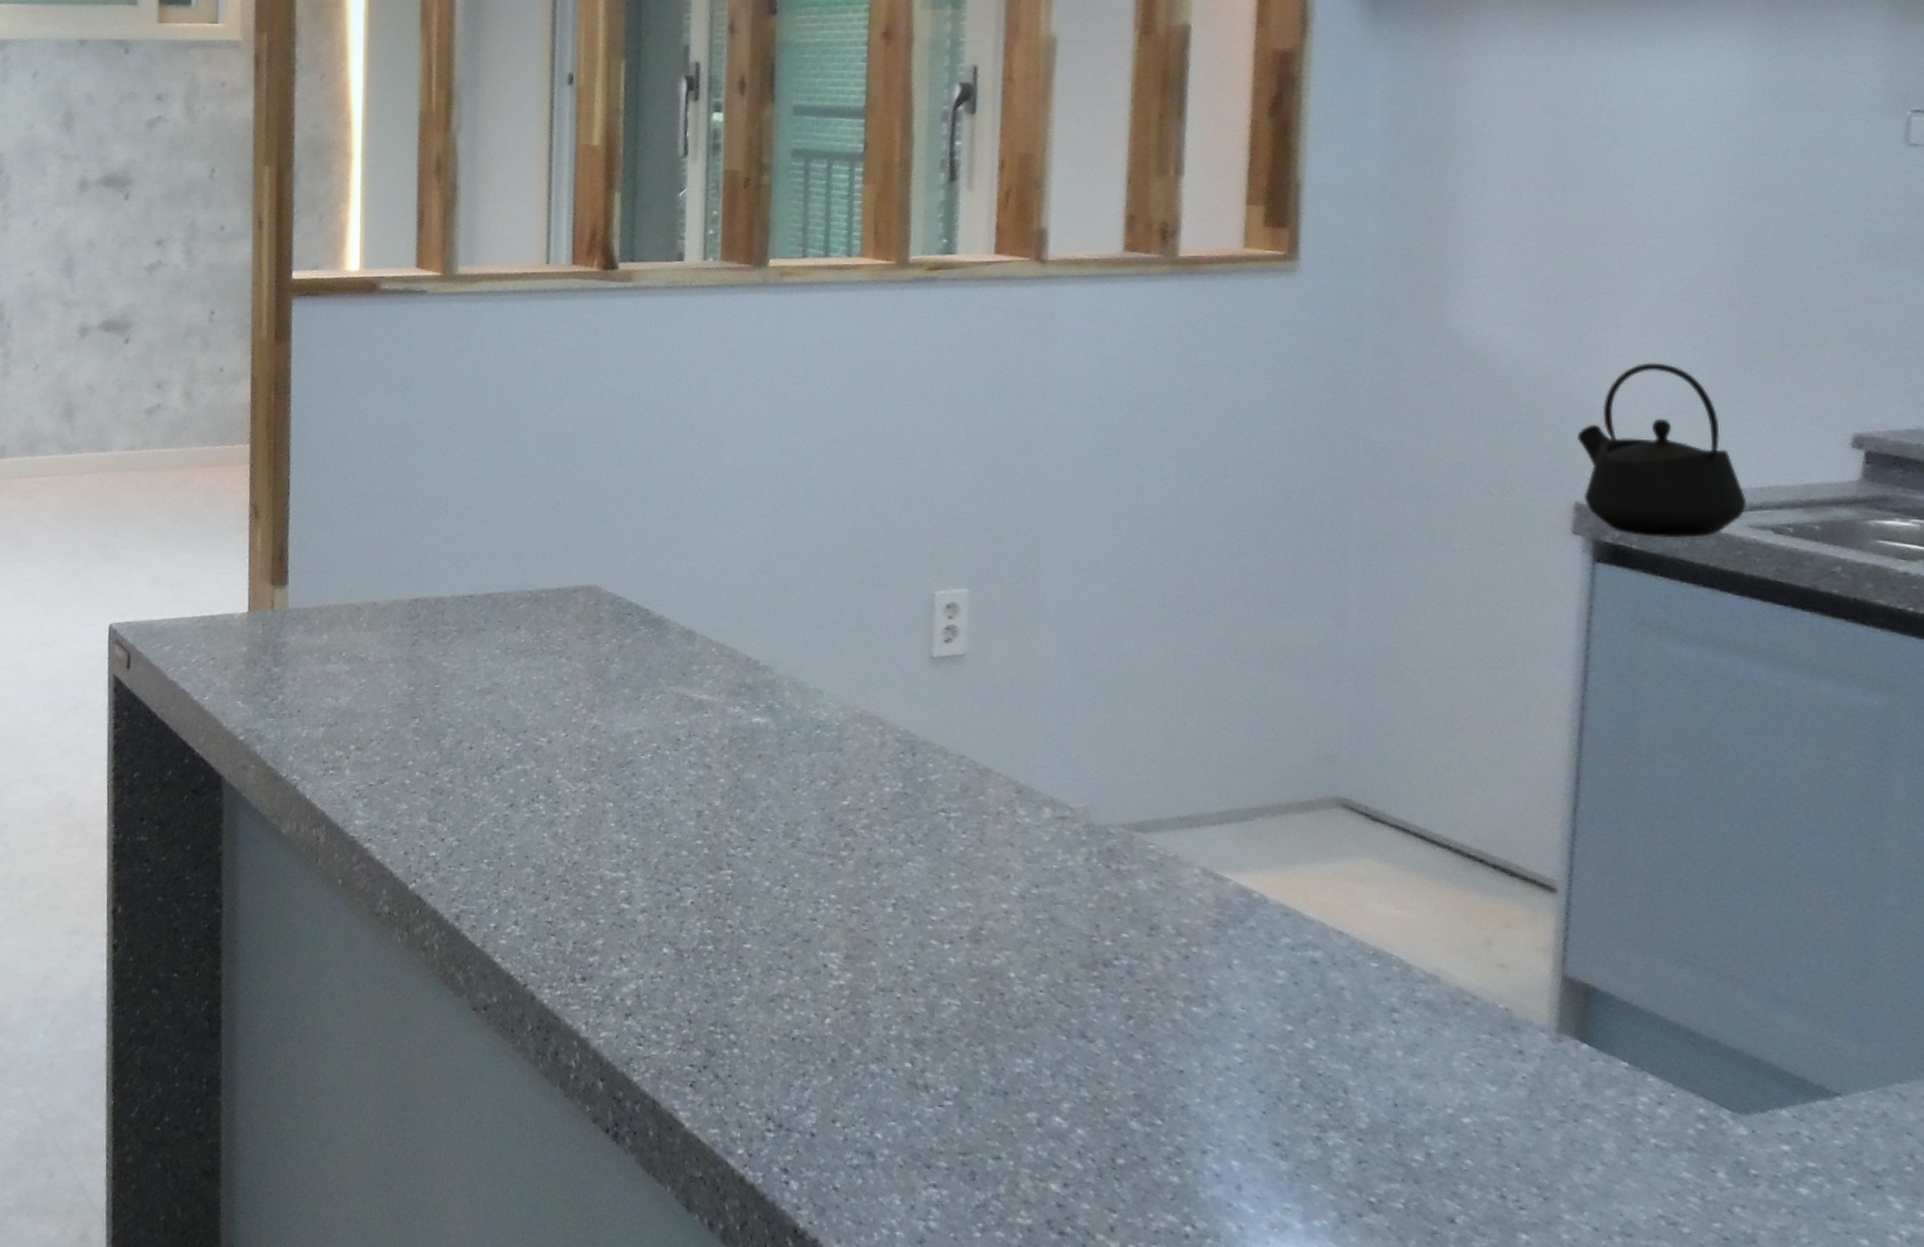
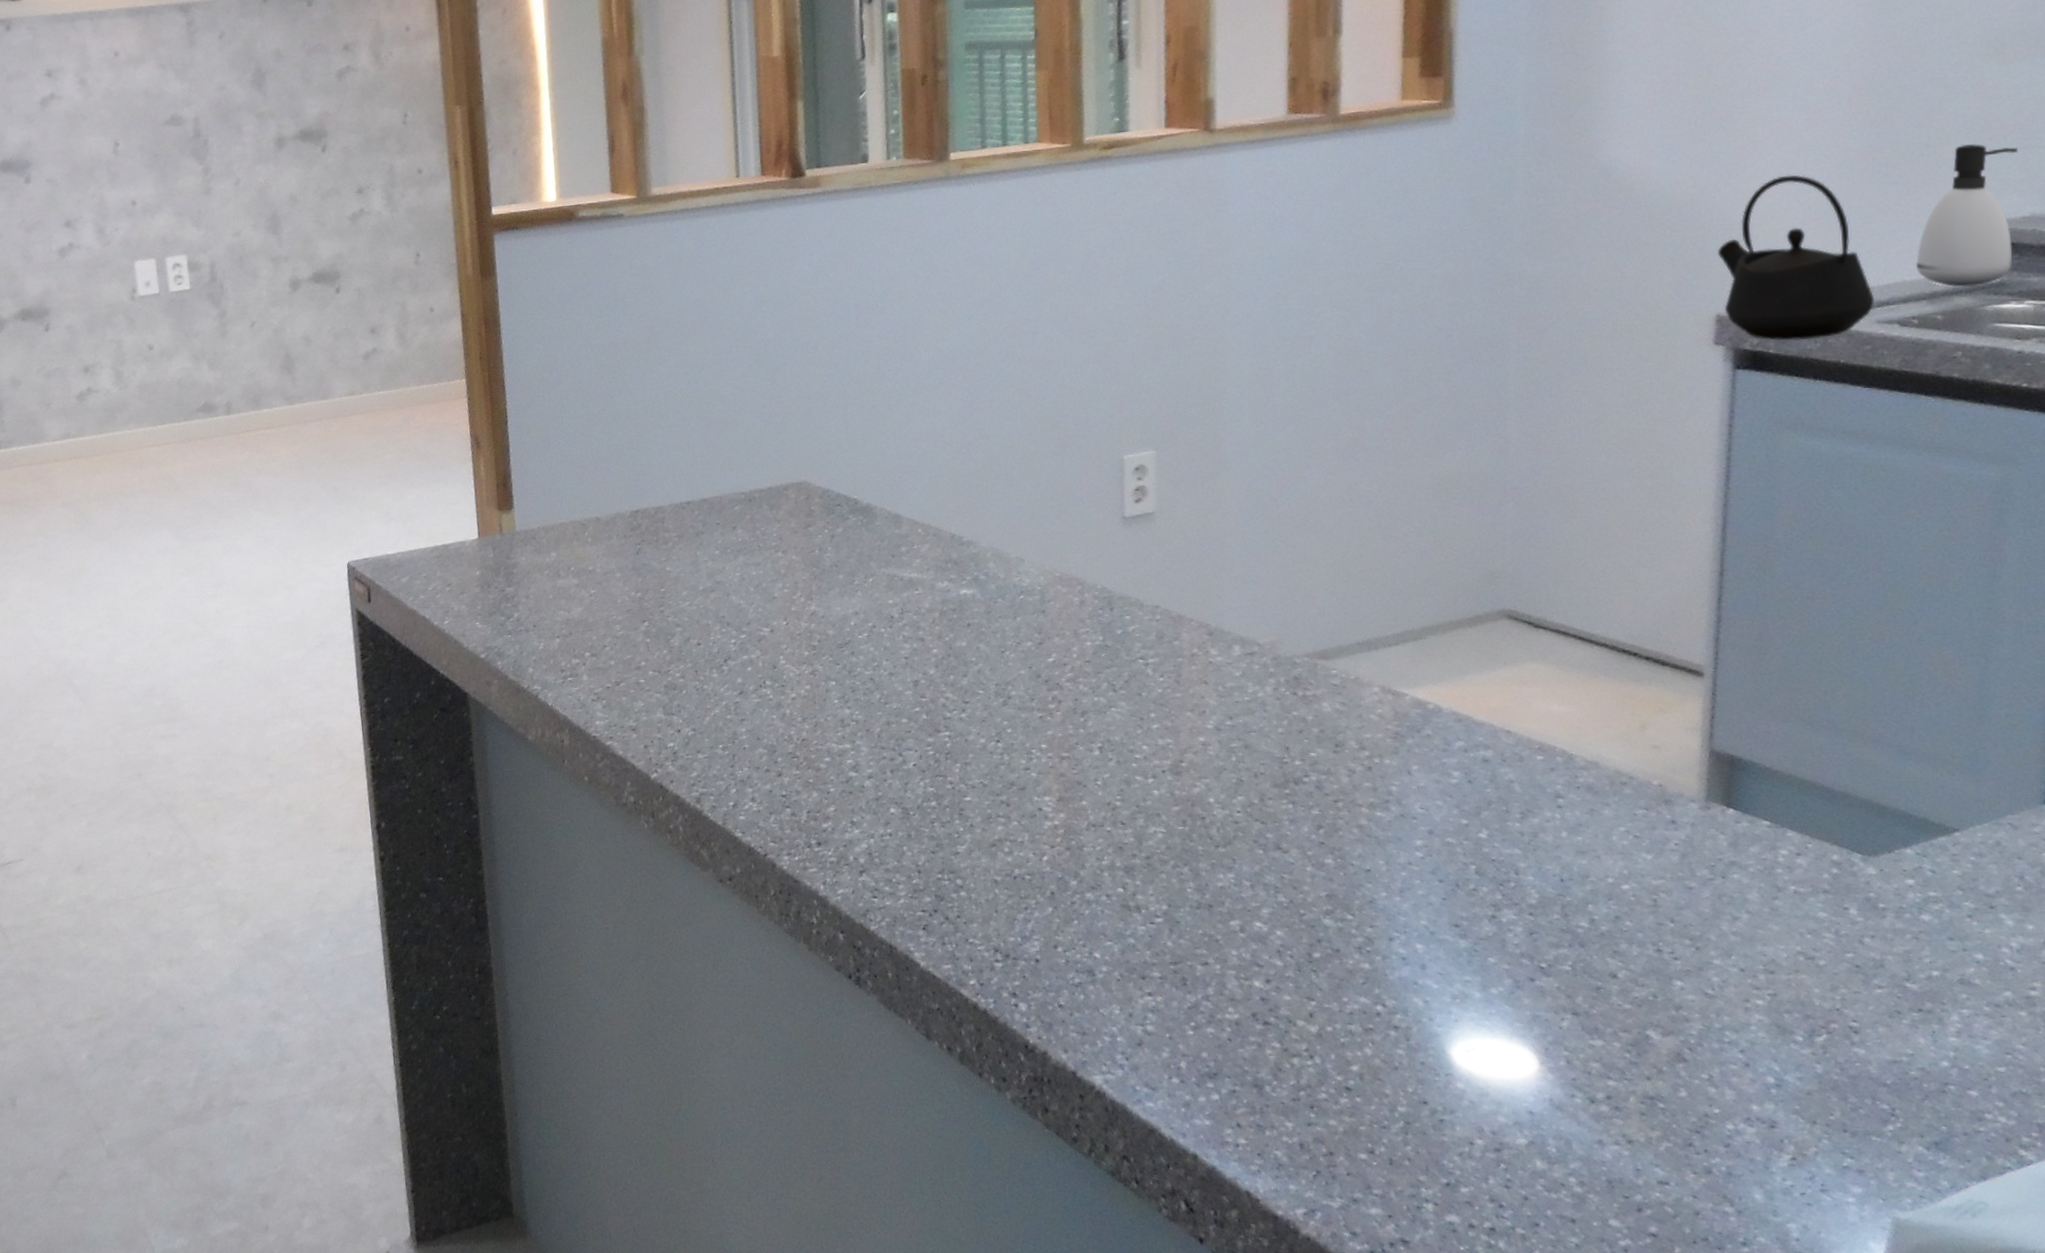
soap dispenser: none [1790,347,1902,498] -> present [1915,144,2019,287]

